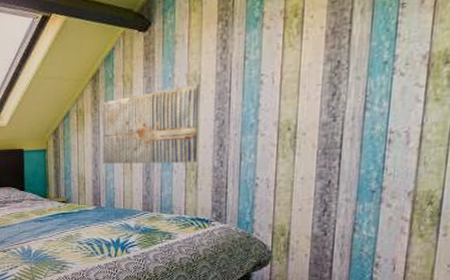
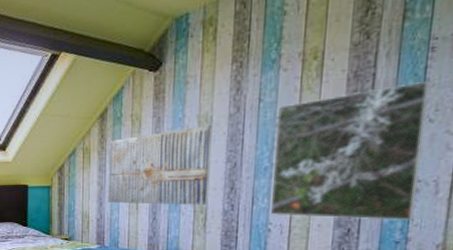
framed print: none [257,35,402,172] -> present [270,80,431,222]

